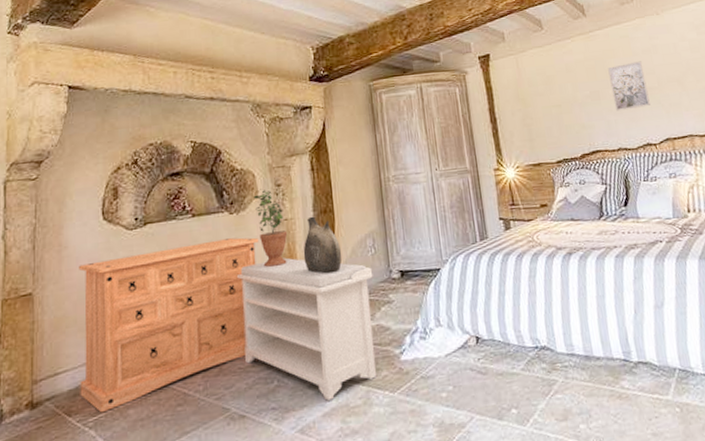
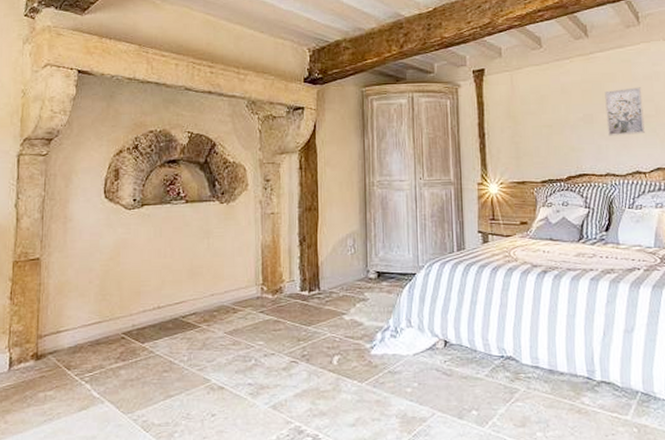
dresser: present [79,237,259,413] -> none [78,226,246,370]
bench: present [237,257,377,401] -> none [224,249,351,383]
potted plant: present [253,189,288,267] -> none [243,182,273,256]
ceramic jug: present [303,216,342,273] -> none [286,212,323,266]

